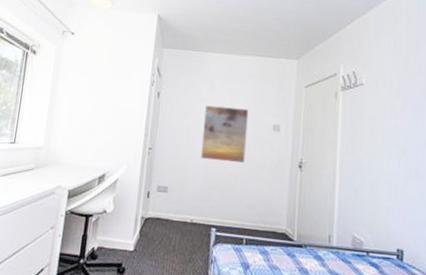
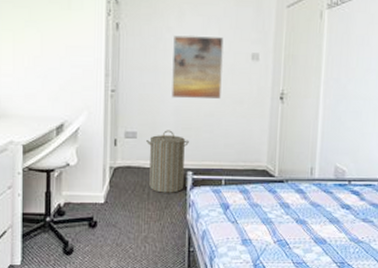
laundry hamper: none [175,187,214,248] -> present [146,130,189,193]

